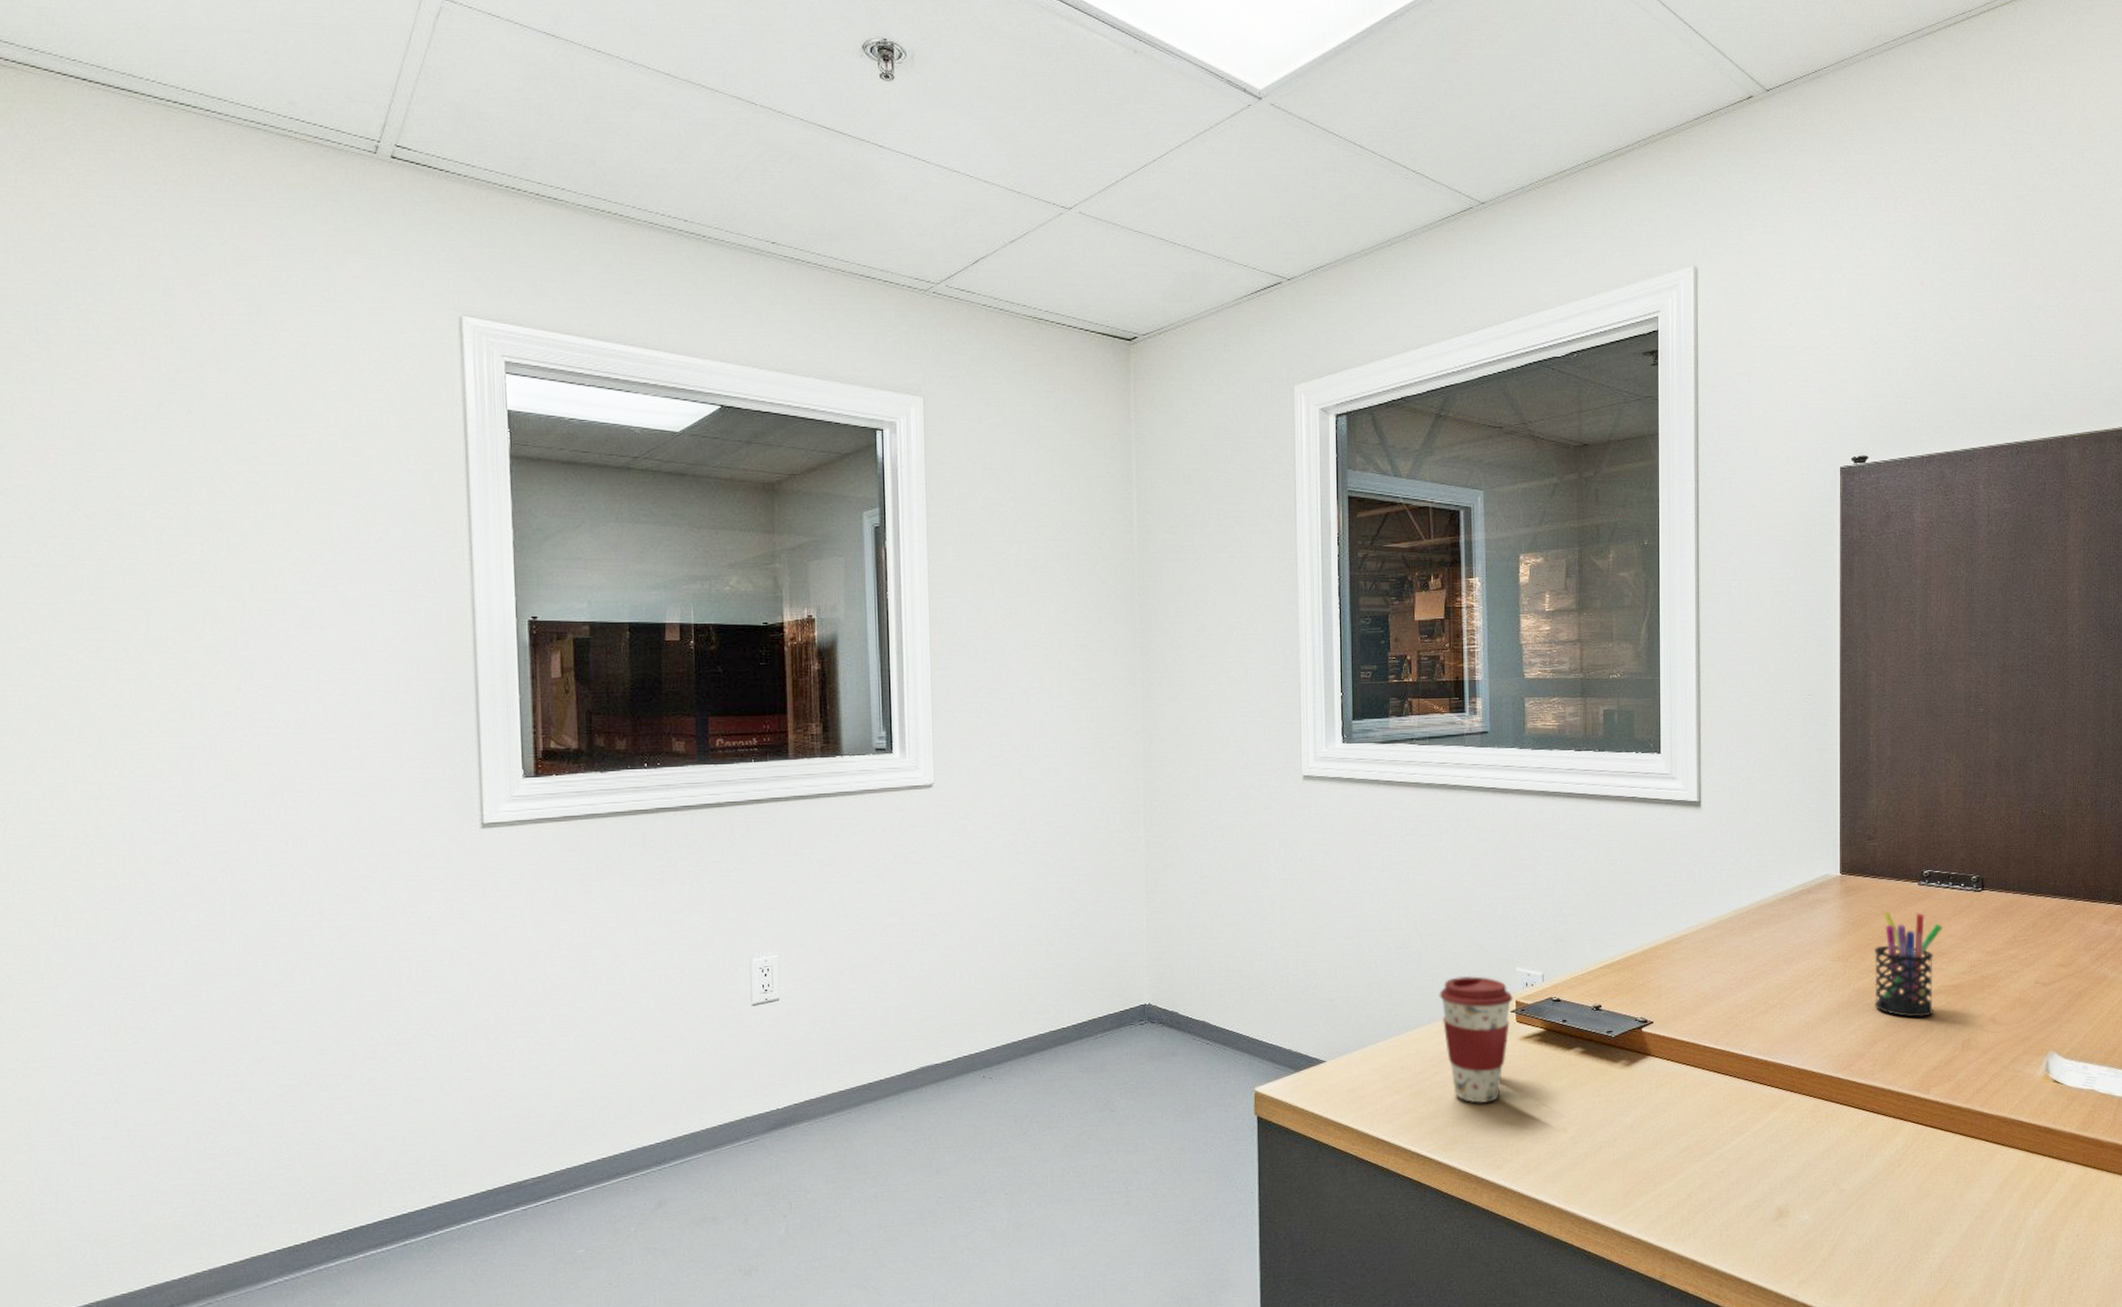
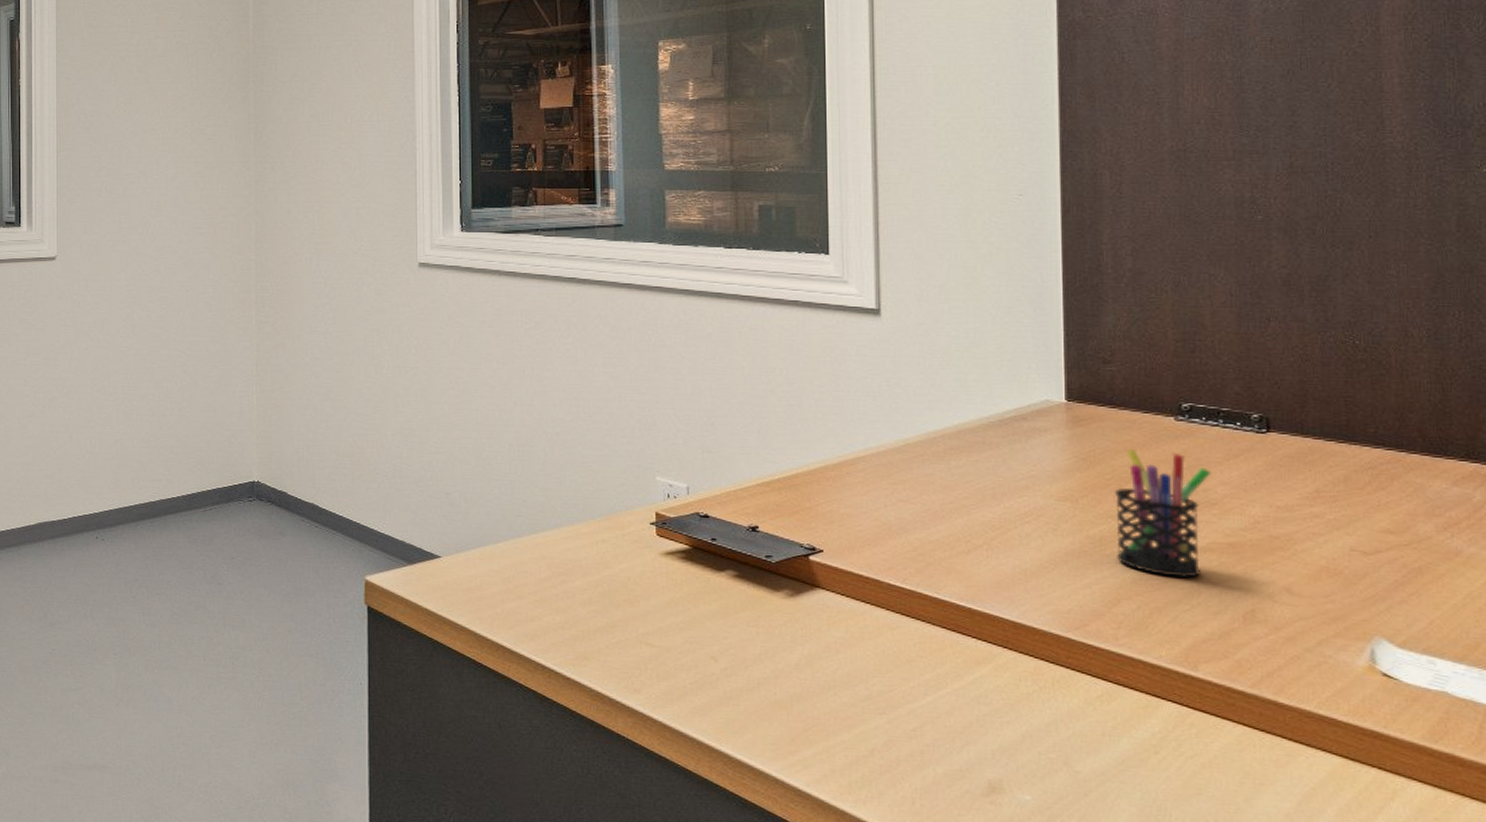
coffee cup: present [1439,975,1514,1104] -> none [567,480,654,620]

